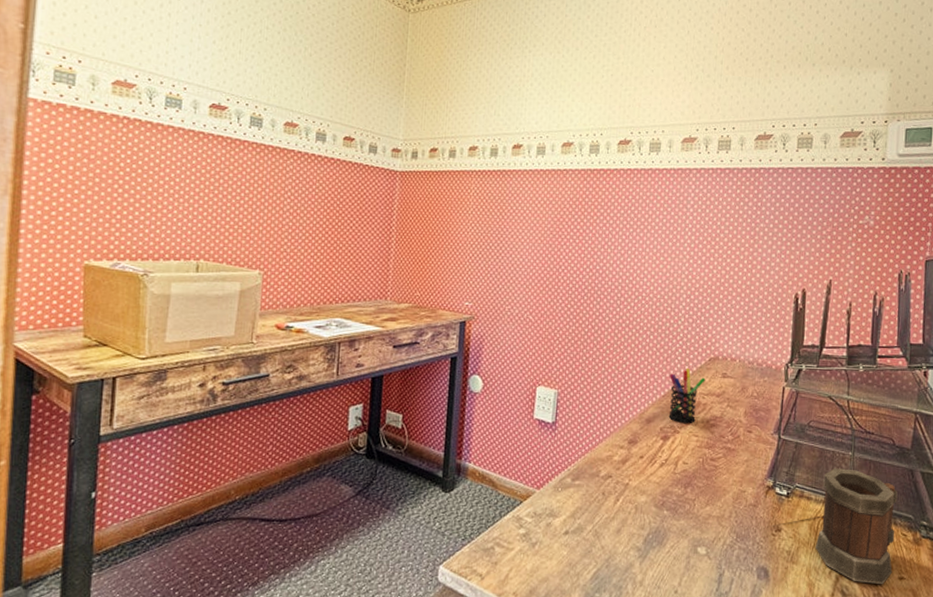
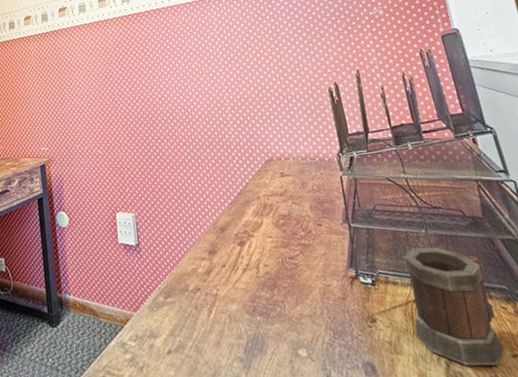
pen holder: present [668,367,706,424] -> none [231,173,266,228]

